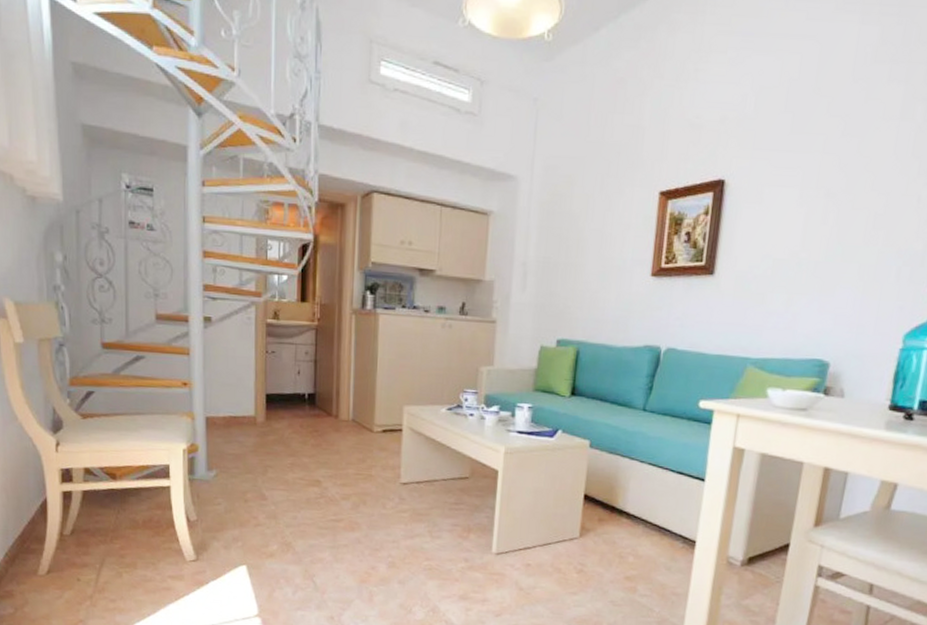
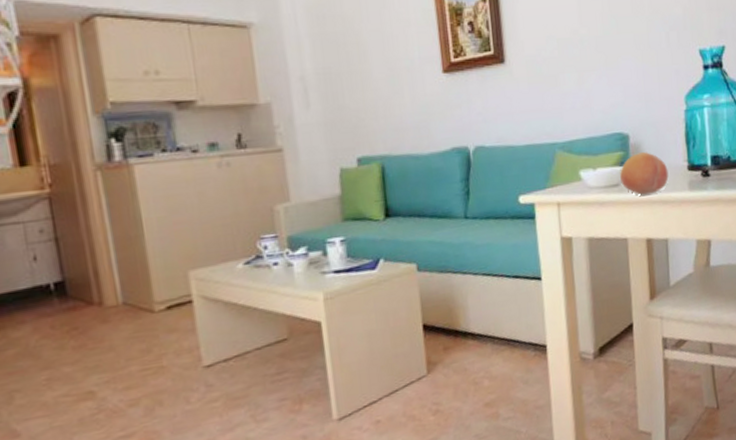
fruit: none [809,382,866,425] -> present [620,152,669,195]

